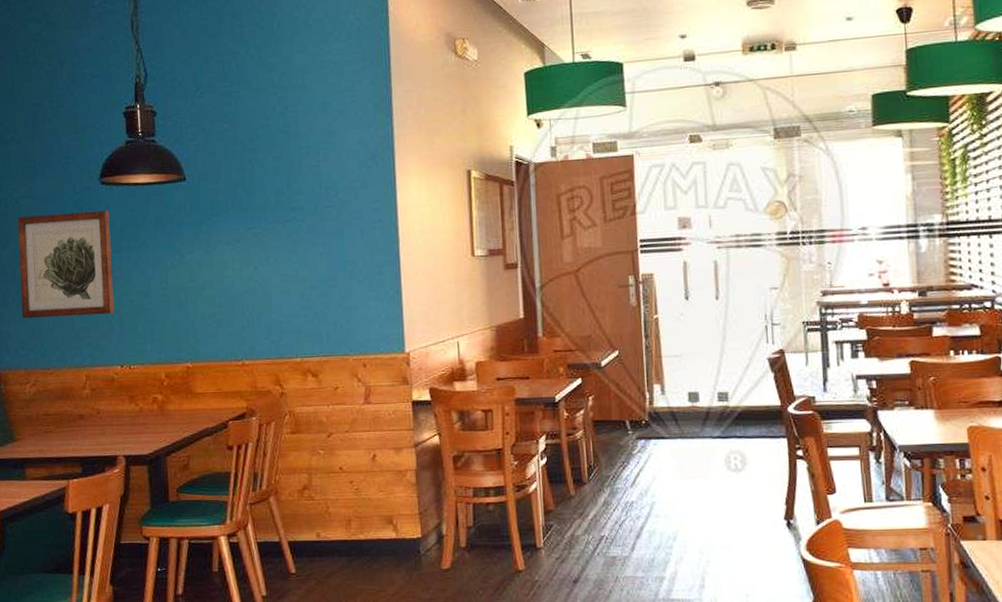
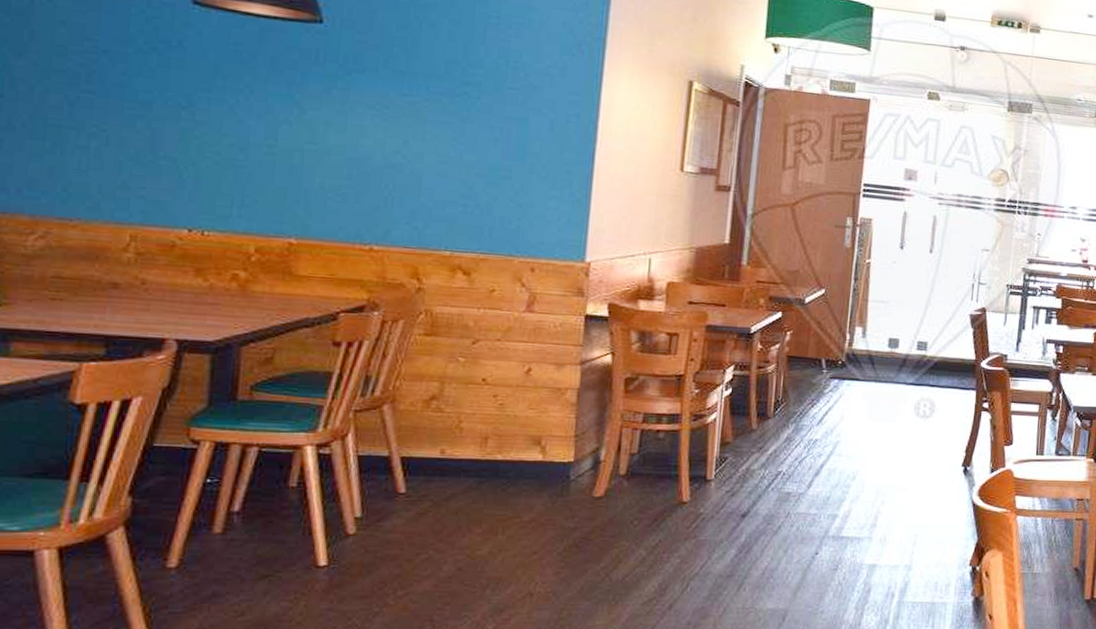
wall art: present [17,210,115,319] -> none [36,20,200,165]

